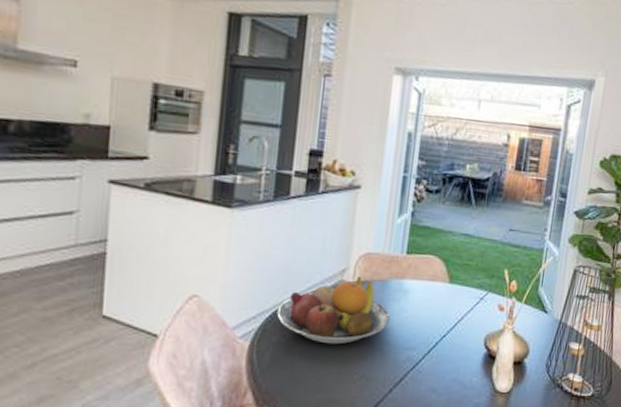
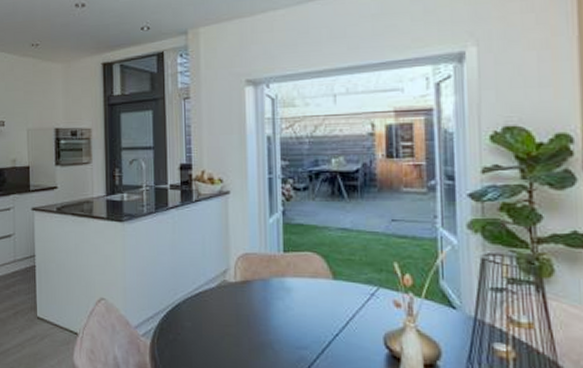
fruit bowl: present [277,276,390,345] -> none [170,276,277,343]

